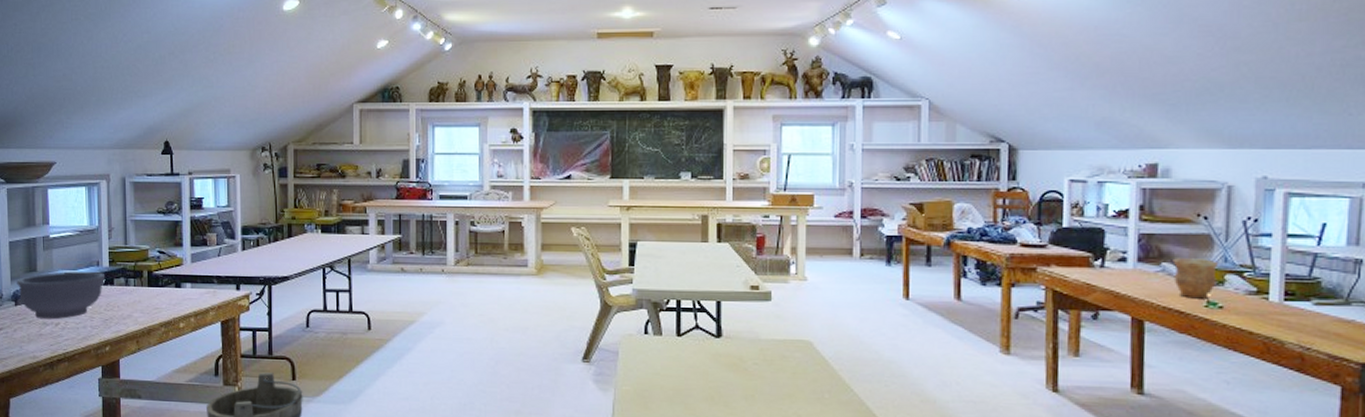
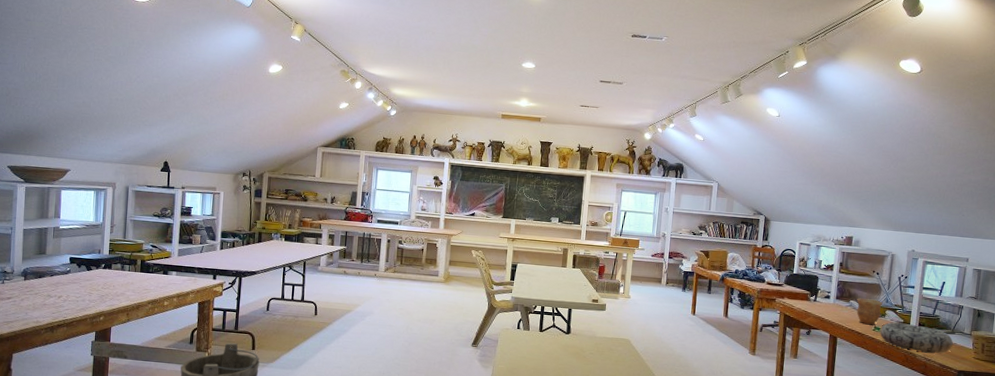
ceramic bowl: present [17,271,106,320] -> none [27,256,105,294]
ceramic bowl: none [1217,292,1349,338] -> present [880,322,953,354]

